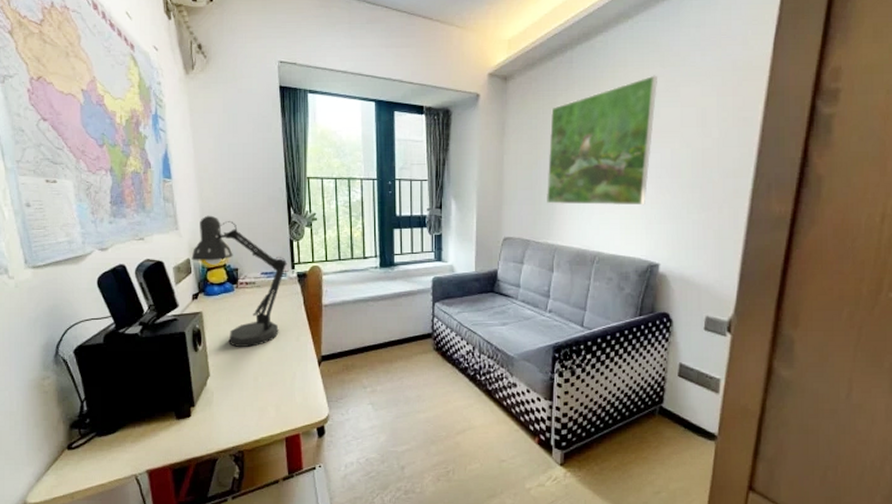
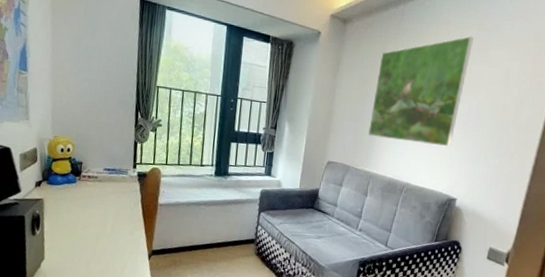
desk lamp: present [191,215,287,347] -> none [38,109,130,236]

